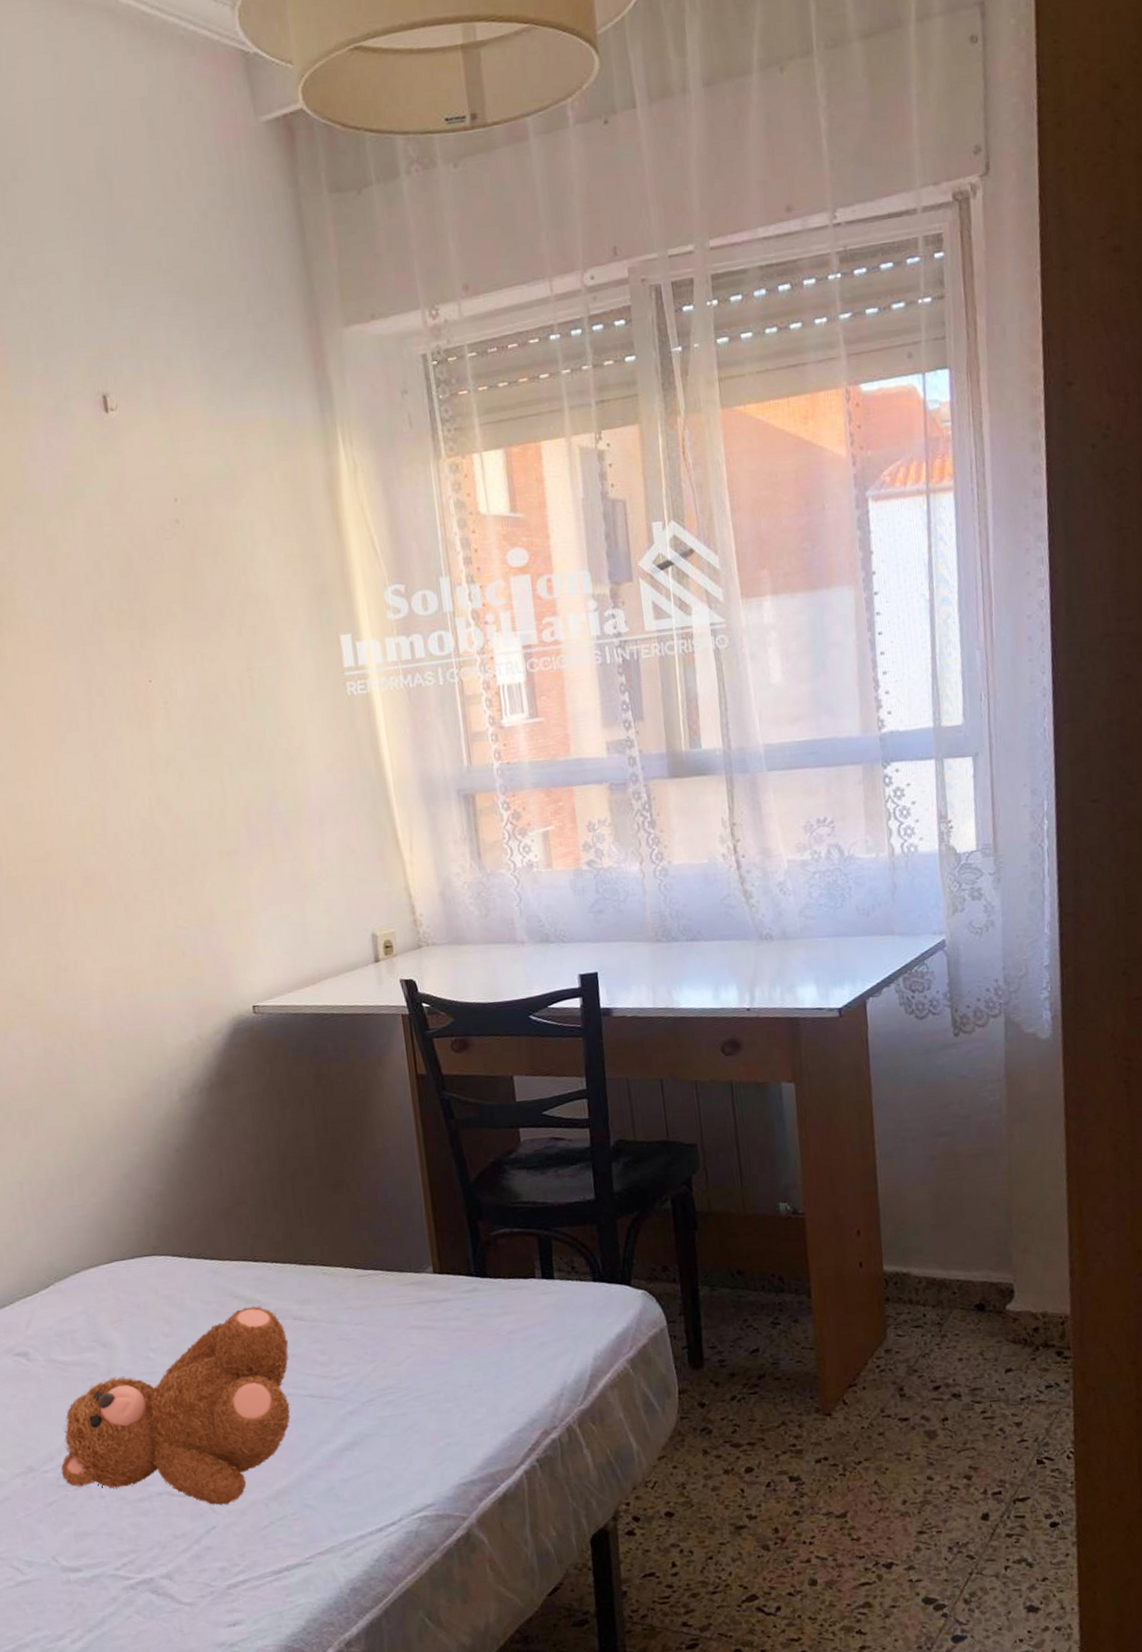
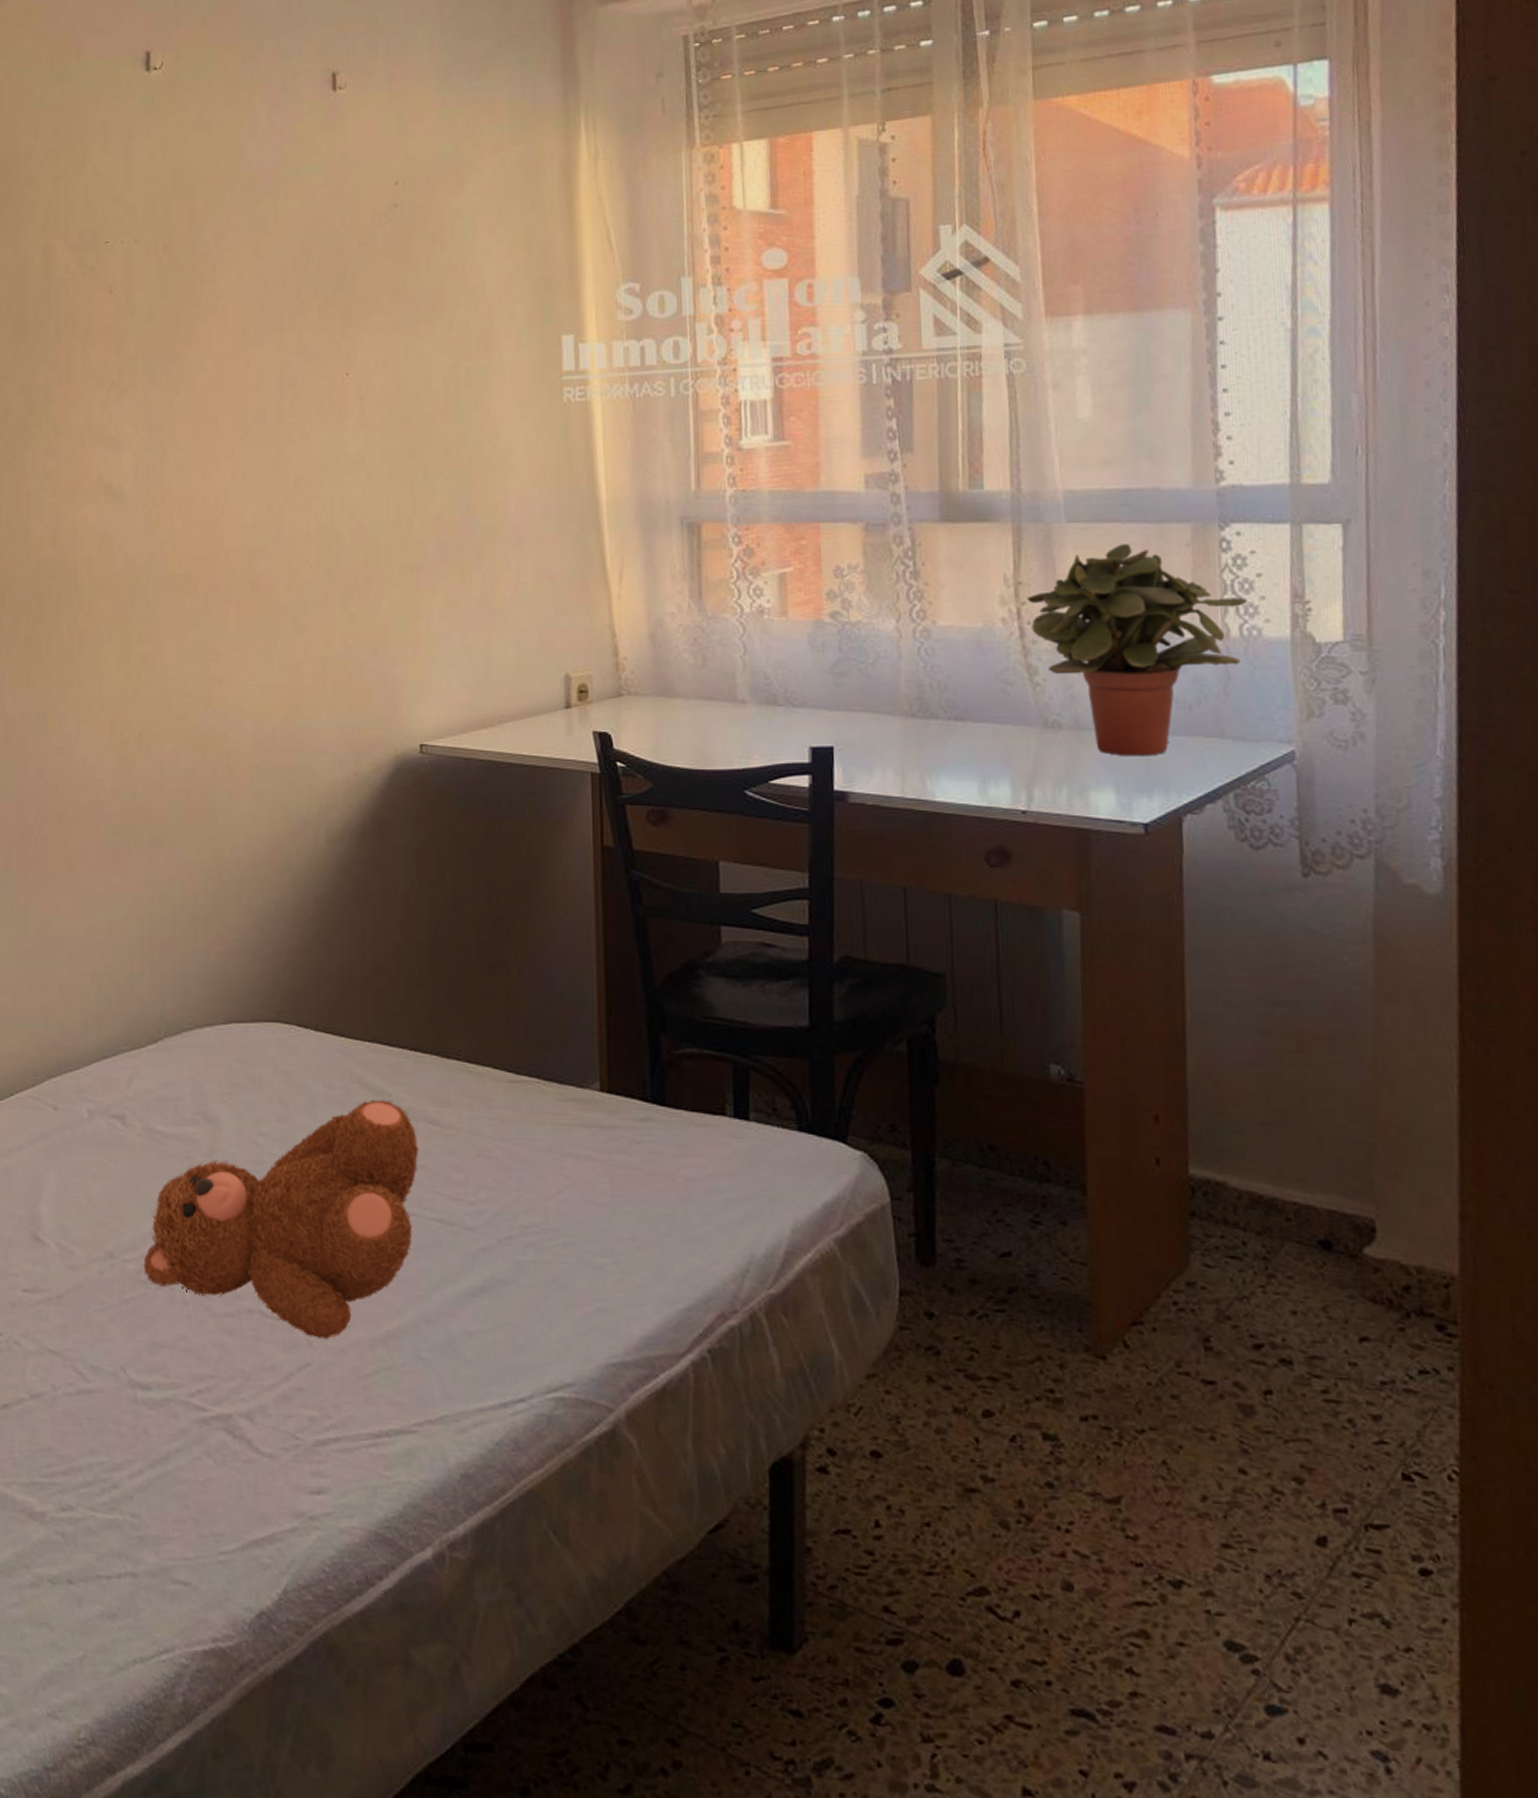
potted plant: none [740,785,907,957] -> present [1026,544,1248,756]

